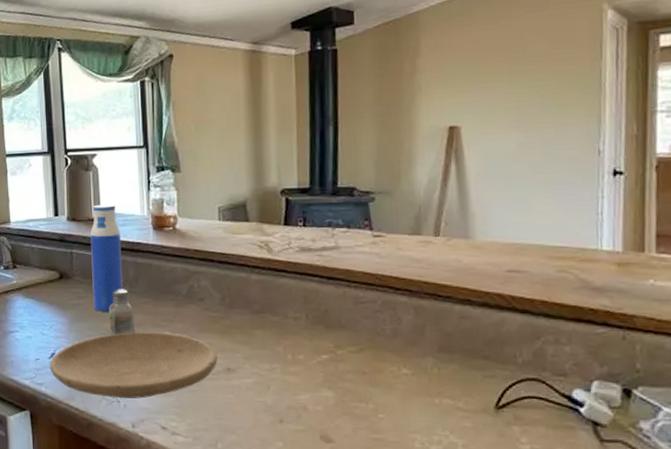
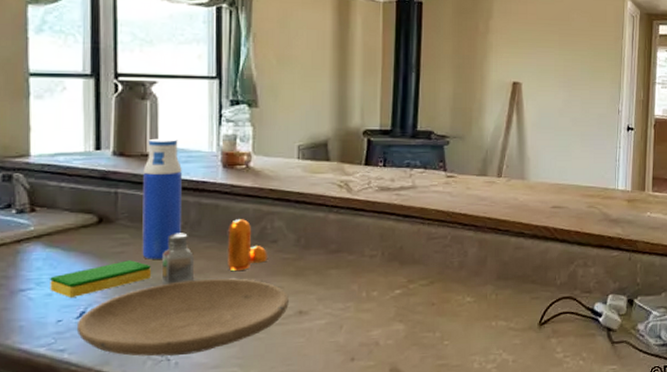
dish sponge: none [29,311,101,340] -> present [50,260,151,297]
pepper shaker: none [161,278,196,325] -> present [228,219,267,271]

